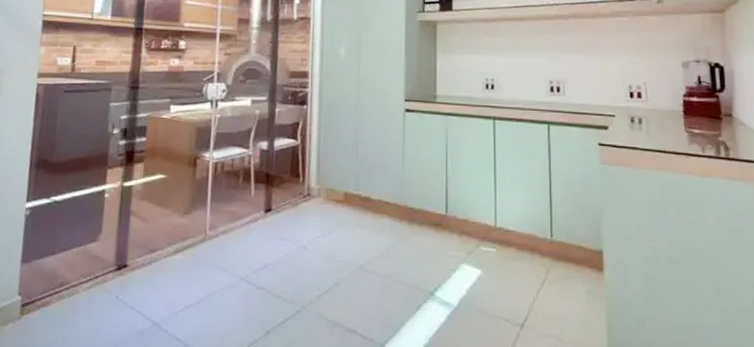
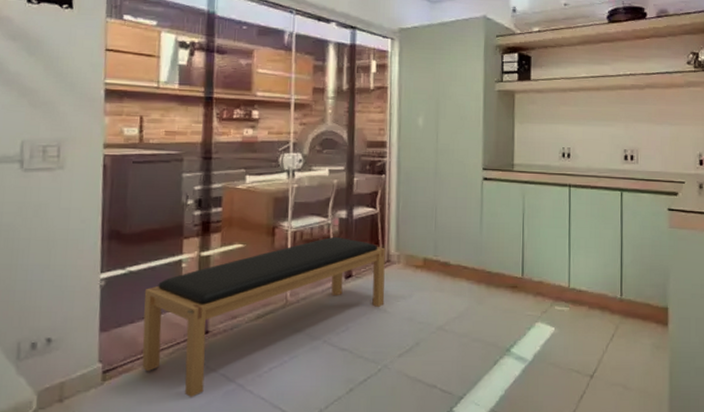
bench: none [60,168,306,335] -> present [142,236,386,397]

